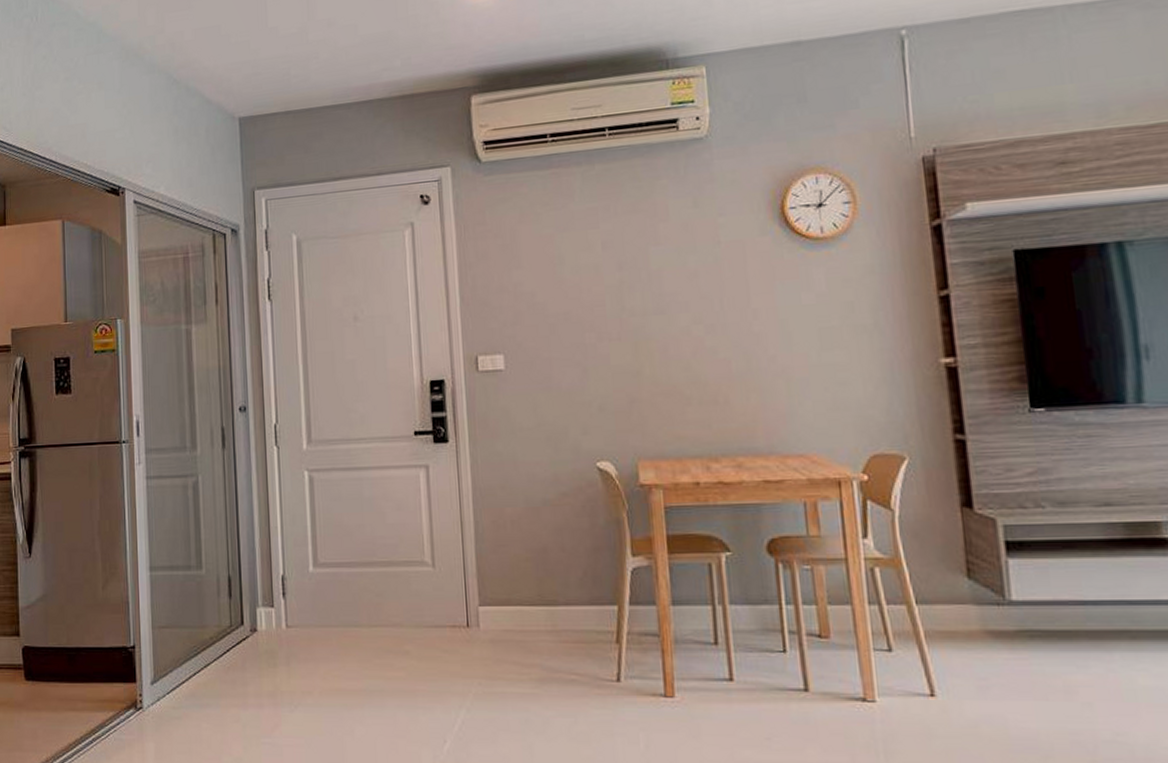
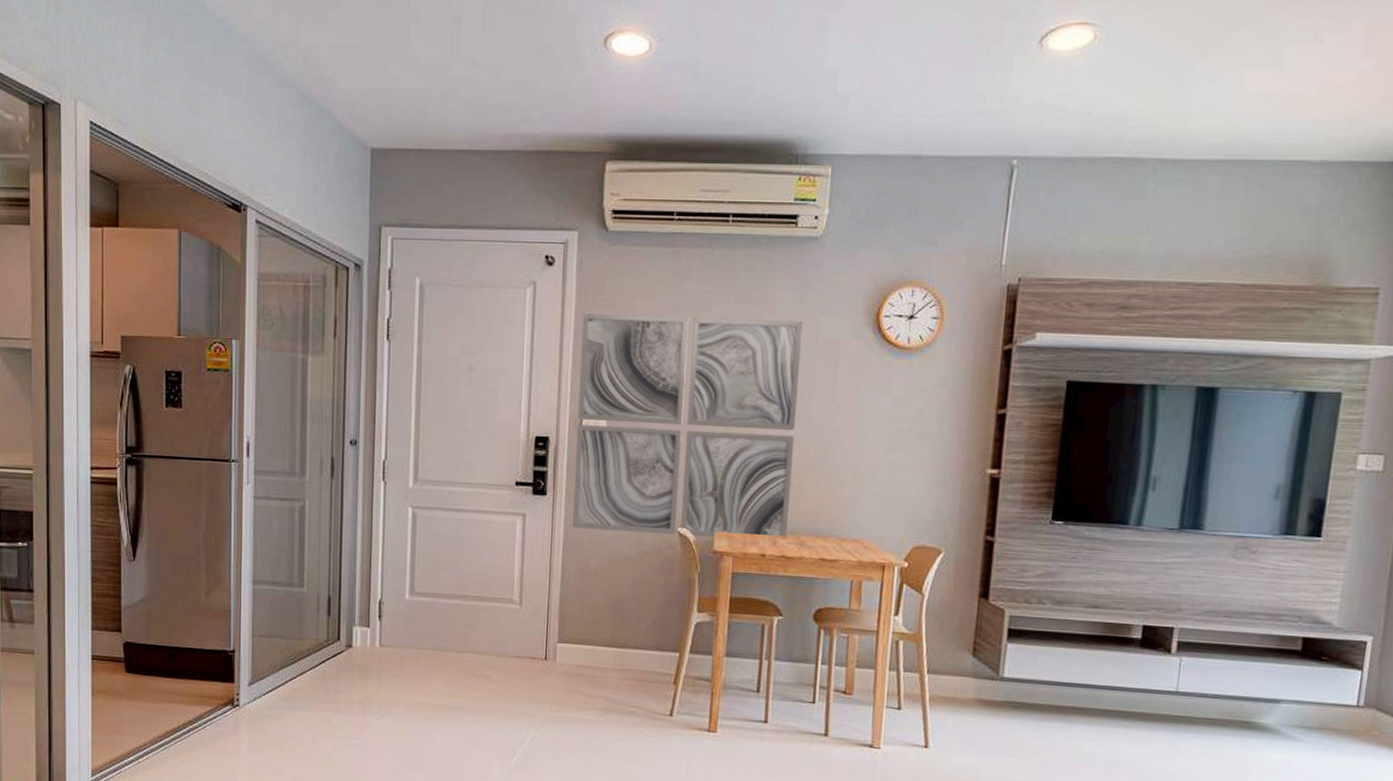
wall art: none [465,225,720,475] -> present [572,313,803,537]

